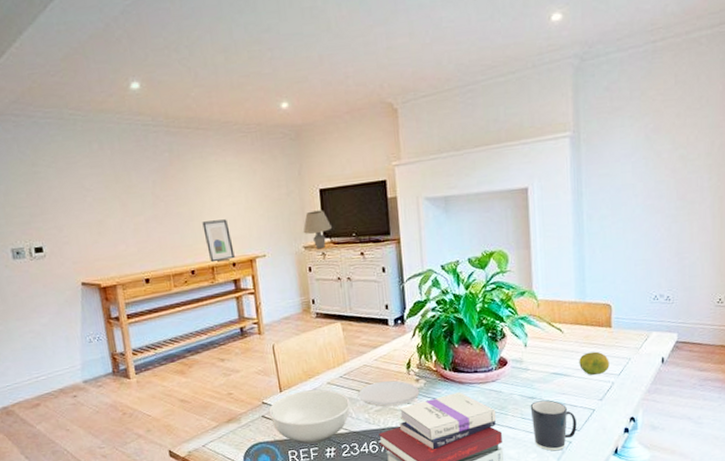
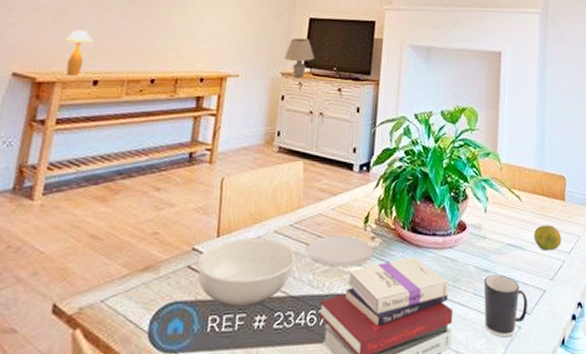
table lamp: none [111,235,136,278] -> present [63,27,94,76]
picture frame: present [202,219,235,263] -> none [176,29,207,75]

